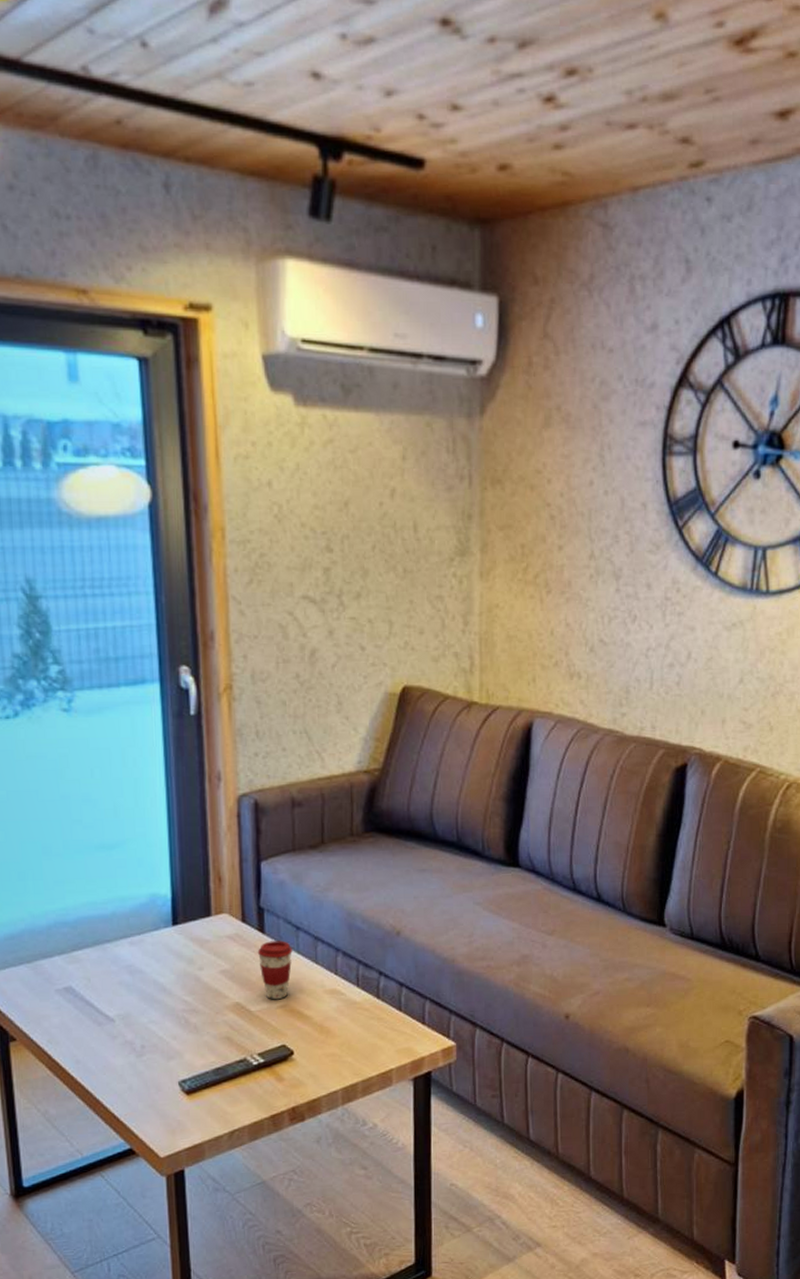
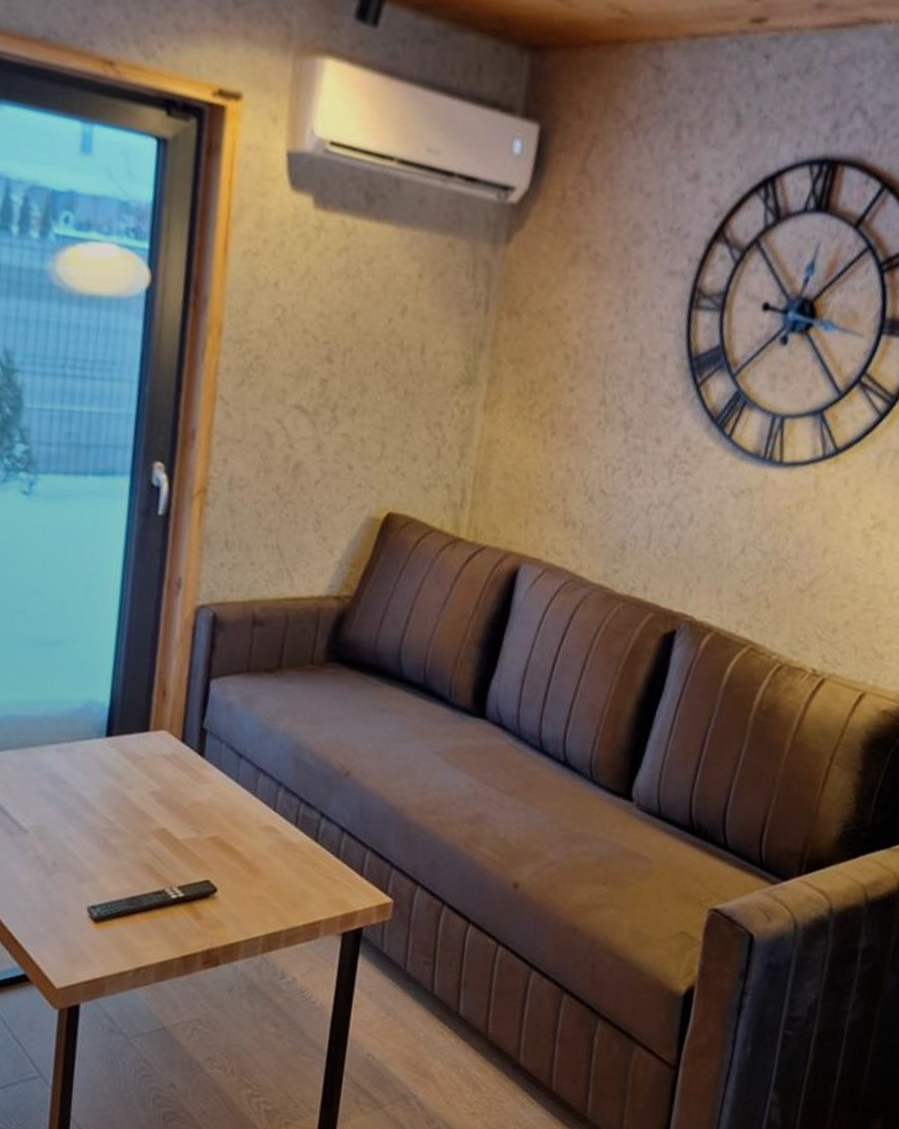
coffee cup: present [257,940,293,1000] -> none [193,766,232,831]

